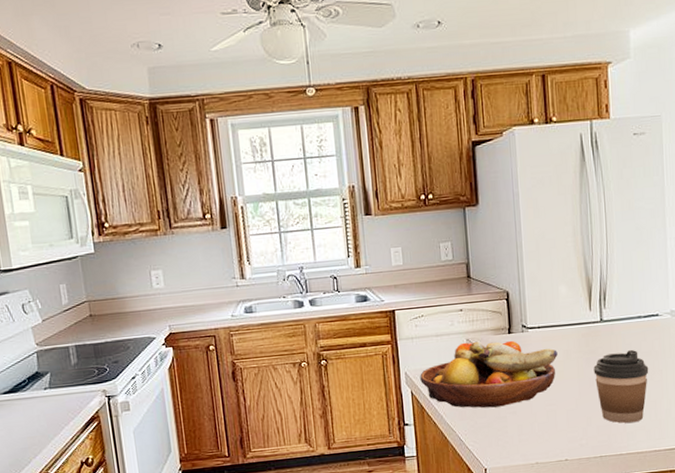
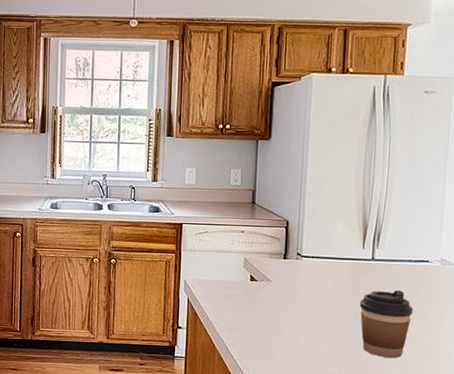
fruit bowl: present [420,340,558,408] -> none [197,261,328,325]

